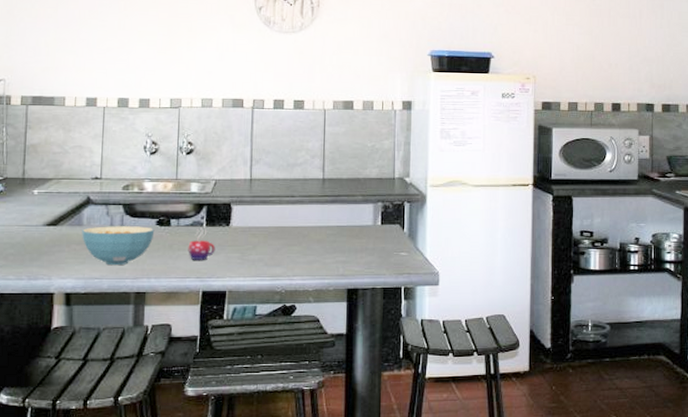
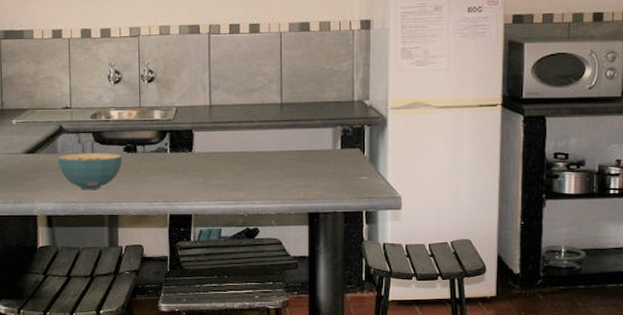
mug: present [188,227,215,260] -> none [154,153,180,185]

